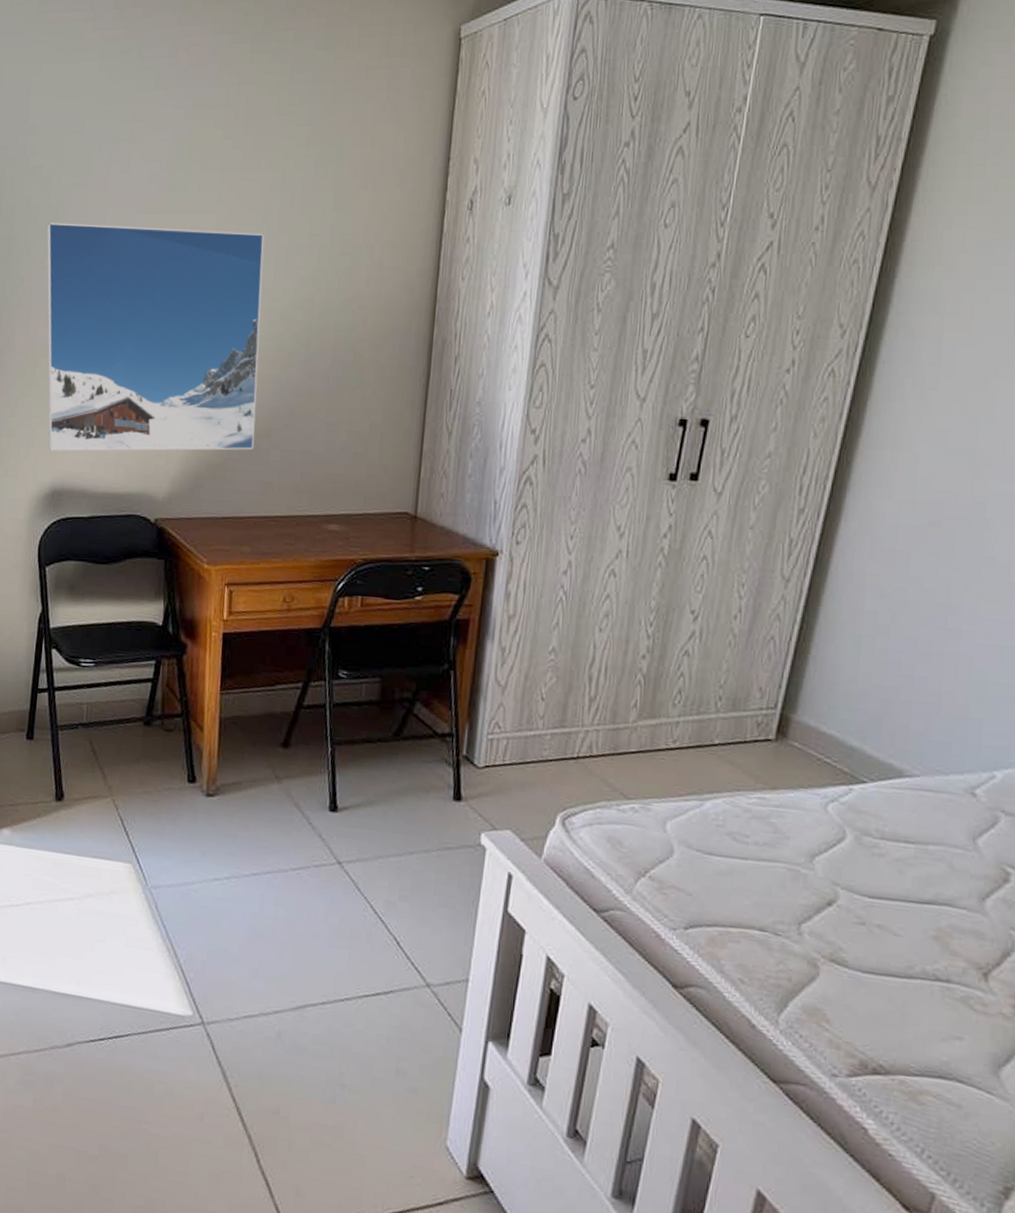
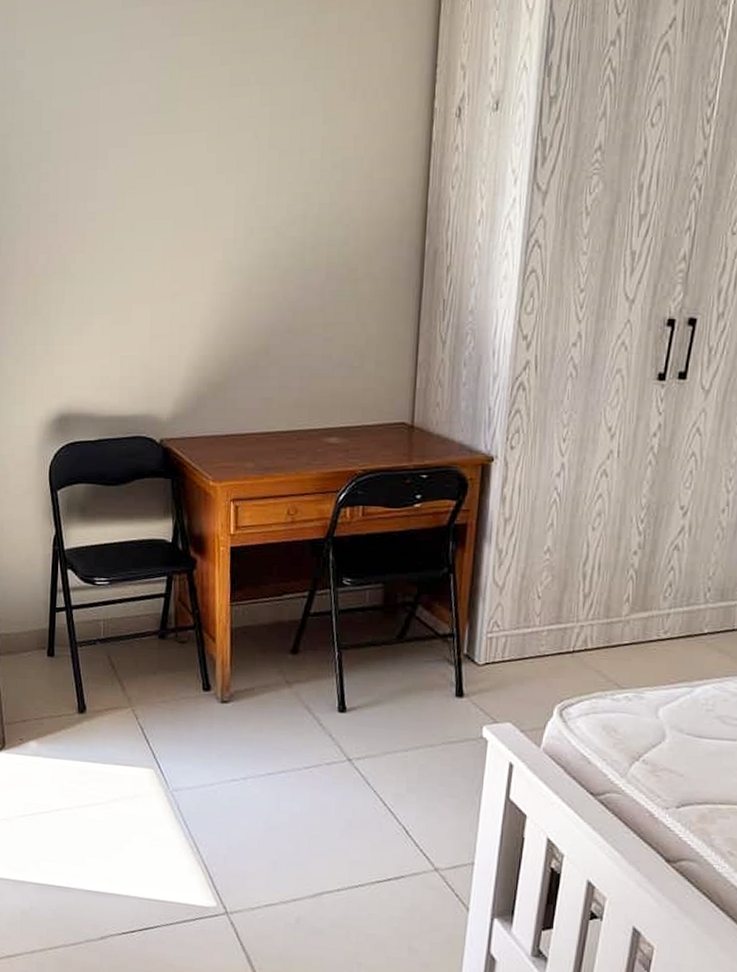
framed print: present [46,222,264,452] -> none [40,148,256,377]

